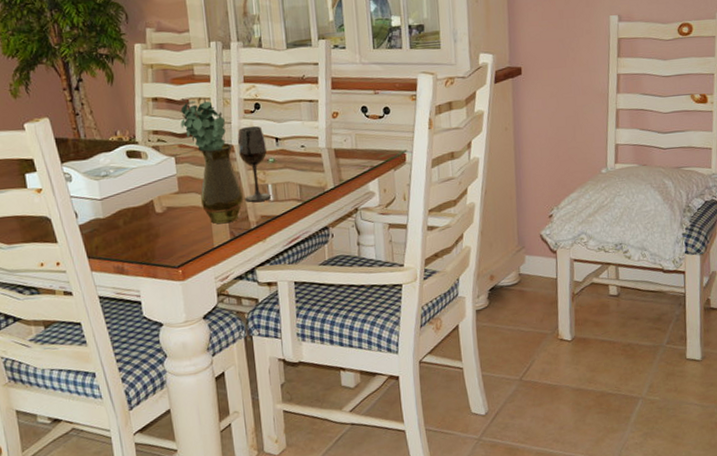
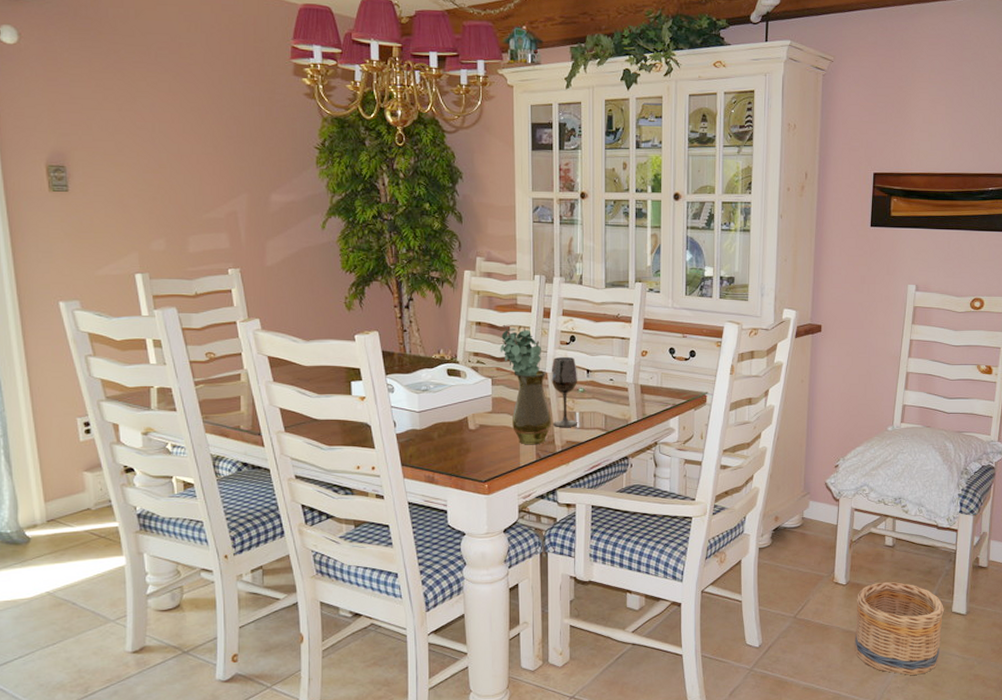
basket: none [583,332,679,430] -> present [855,581,945,676]

